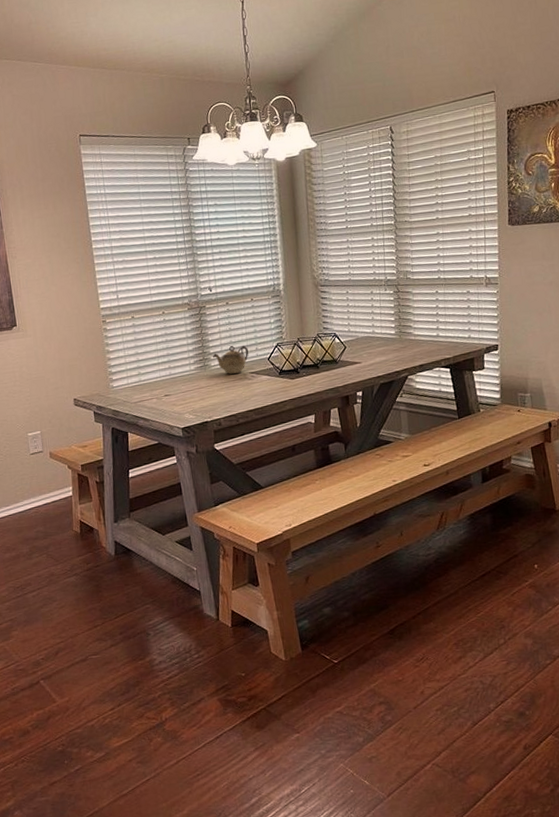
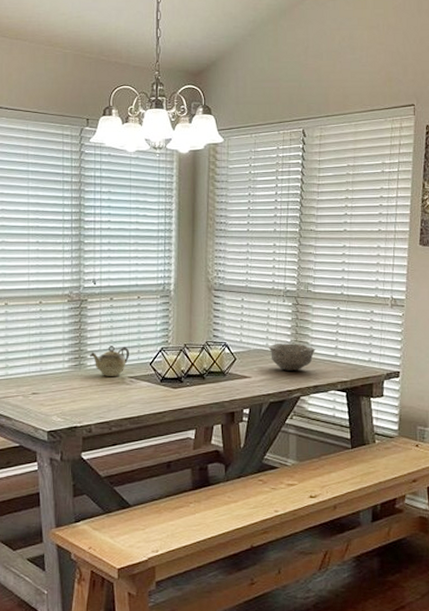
bowl: none [374,327,419,354] -> present [268,343,316,371]

